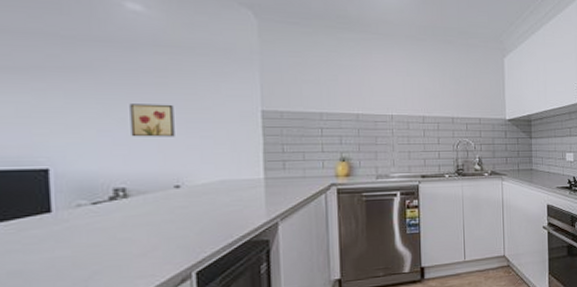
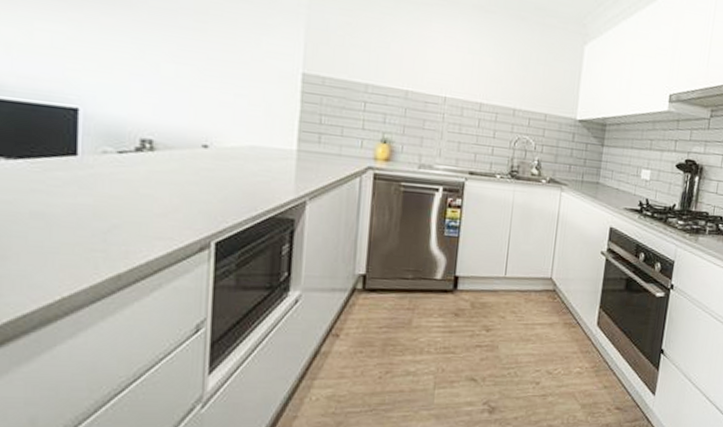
wall art: present [129,104,175,137] -> none [163,47,210,91]

